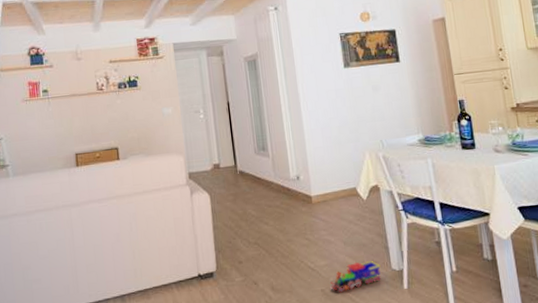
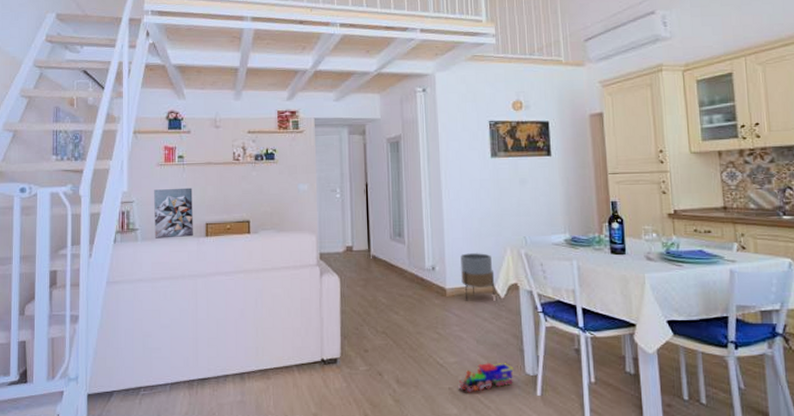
wall art: none [21,120,64,173] -> present [154,187,193,239]
planter: none [323,159,358,206] -> present [460,253,495,301]

